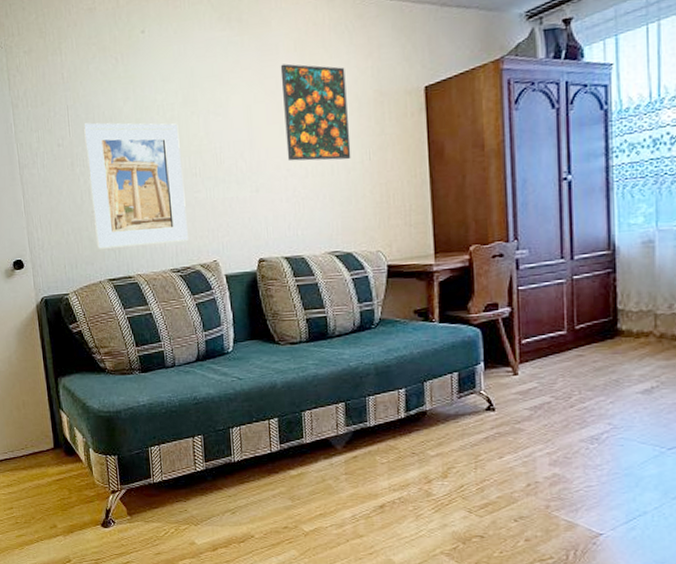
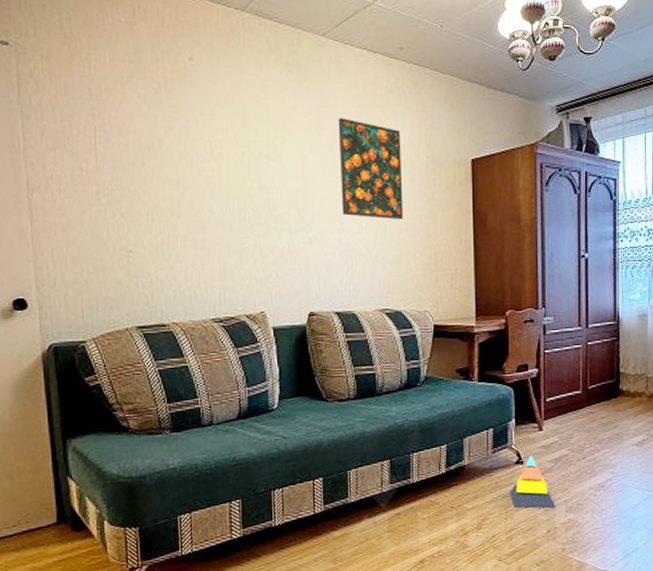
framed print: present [84,122,189,249] -> none [114,149,235,292]
stacking toy: none [479,402,536,459] -> present [510,455,555,508]

